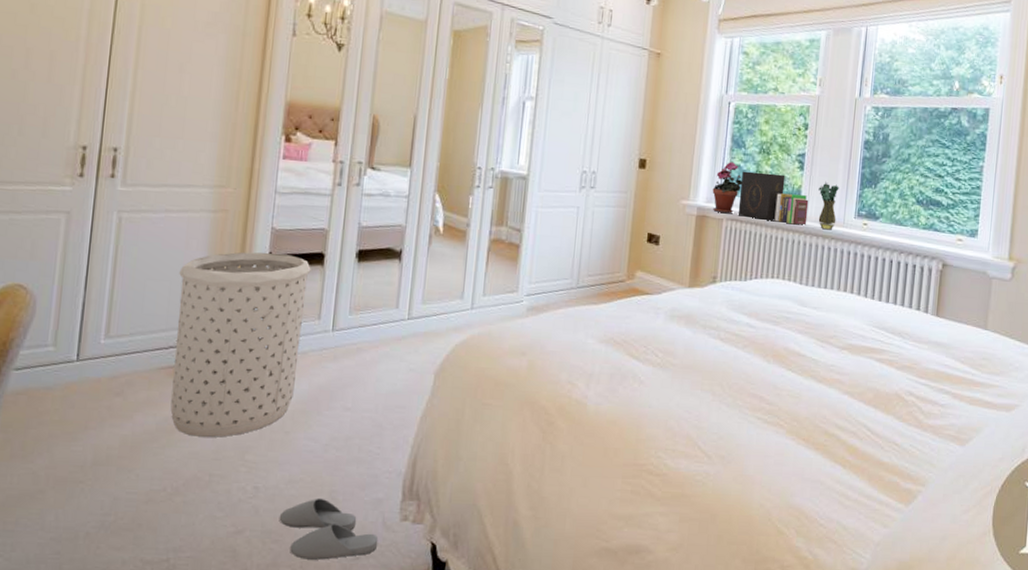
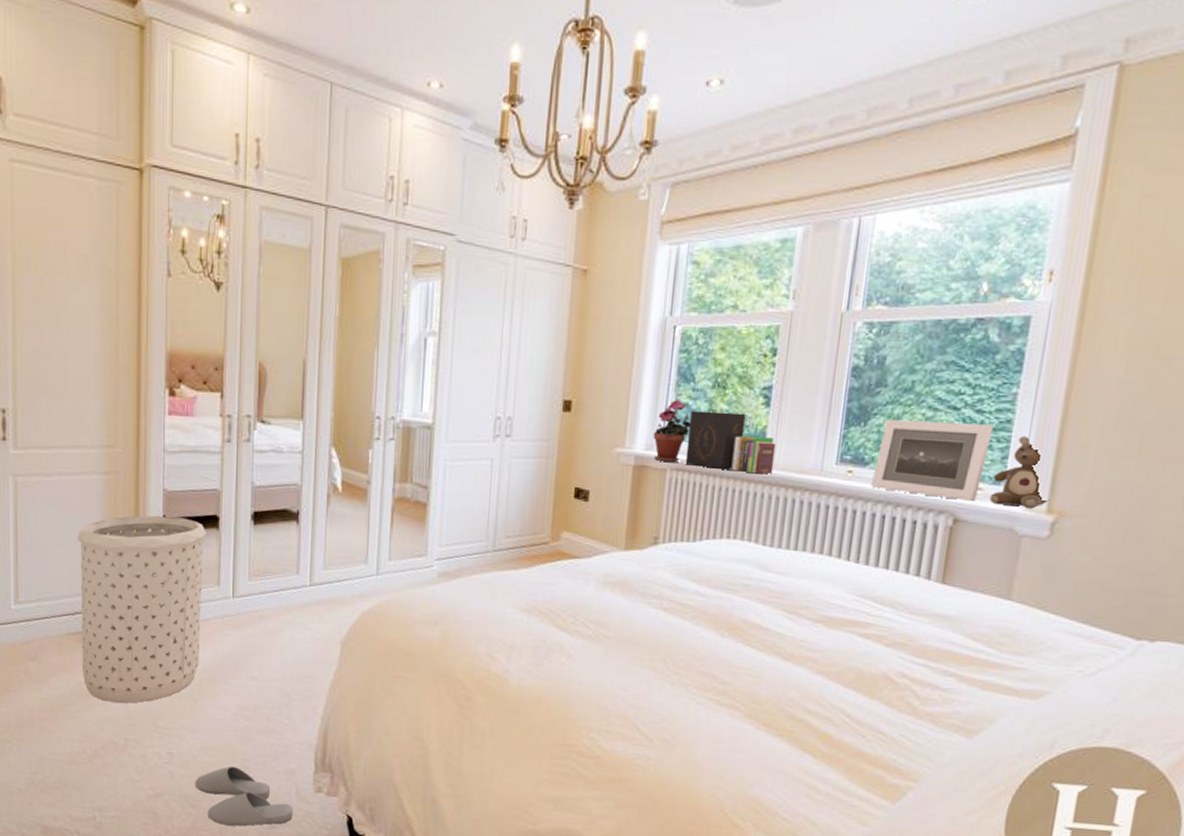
vase: present [818,181,839,230] -> none [788,419,817,480]
picture frame: none [880,183,968,251] -> present [870,419,994,502]
stuffed bear: none [968,199,1010,257] -> present [989,436,1050,509]

